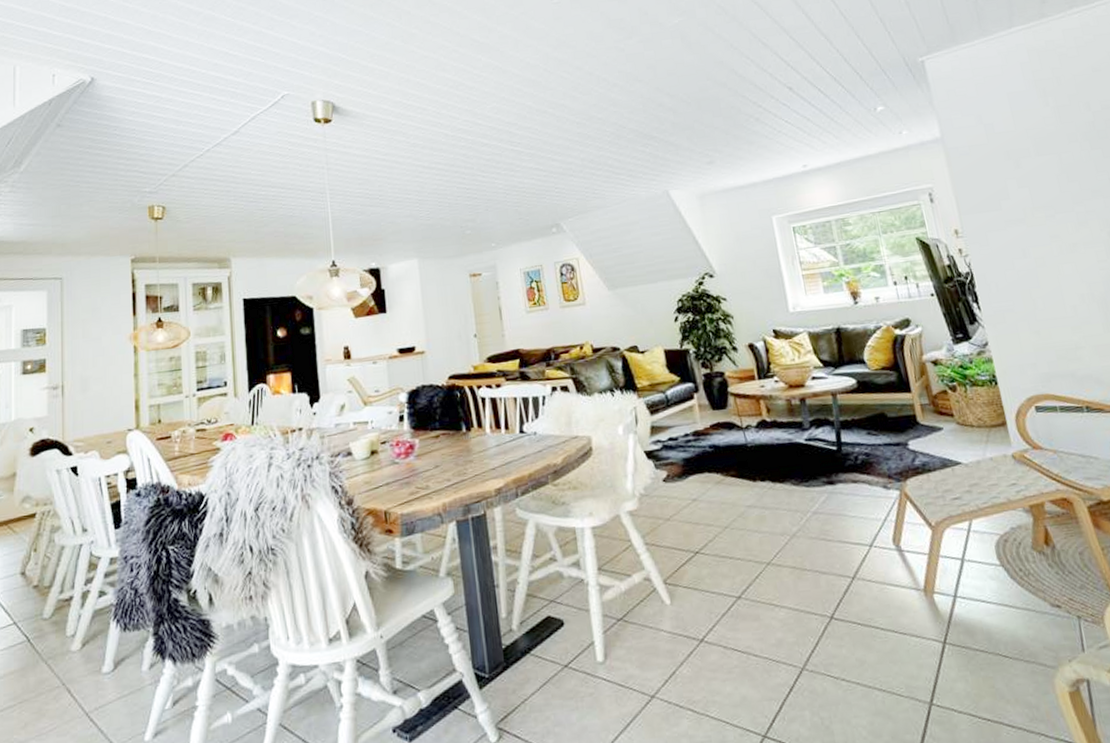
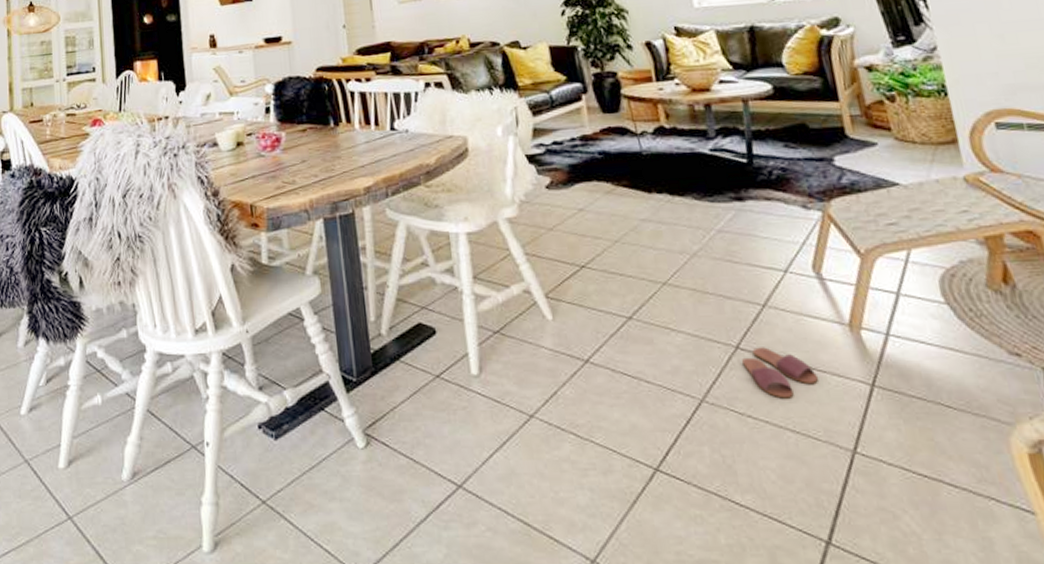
slippers: none [836,615,900,661] -> present [742,347,818,399]

